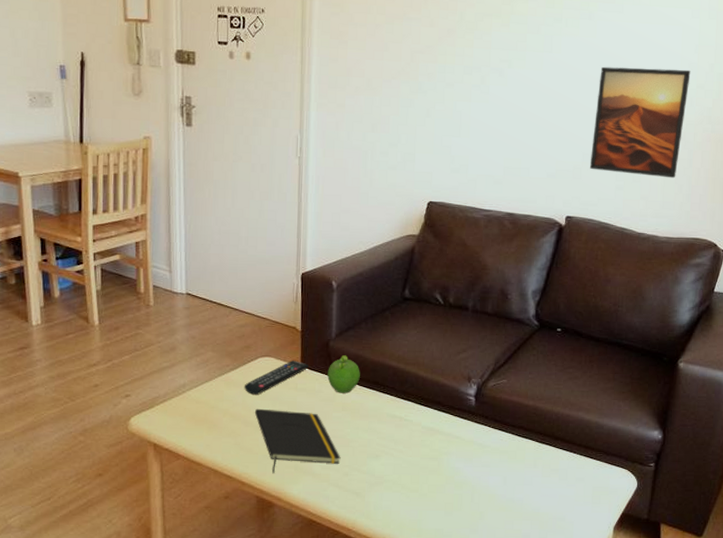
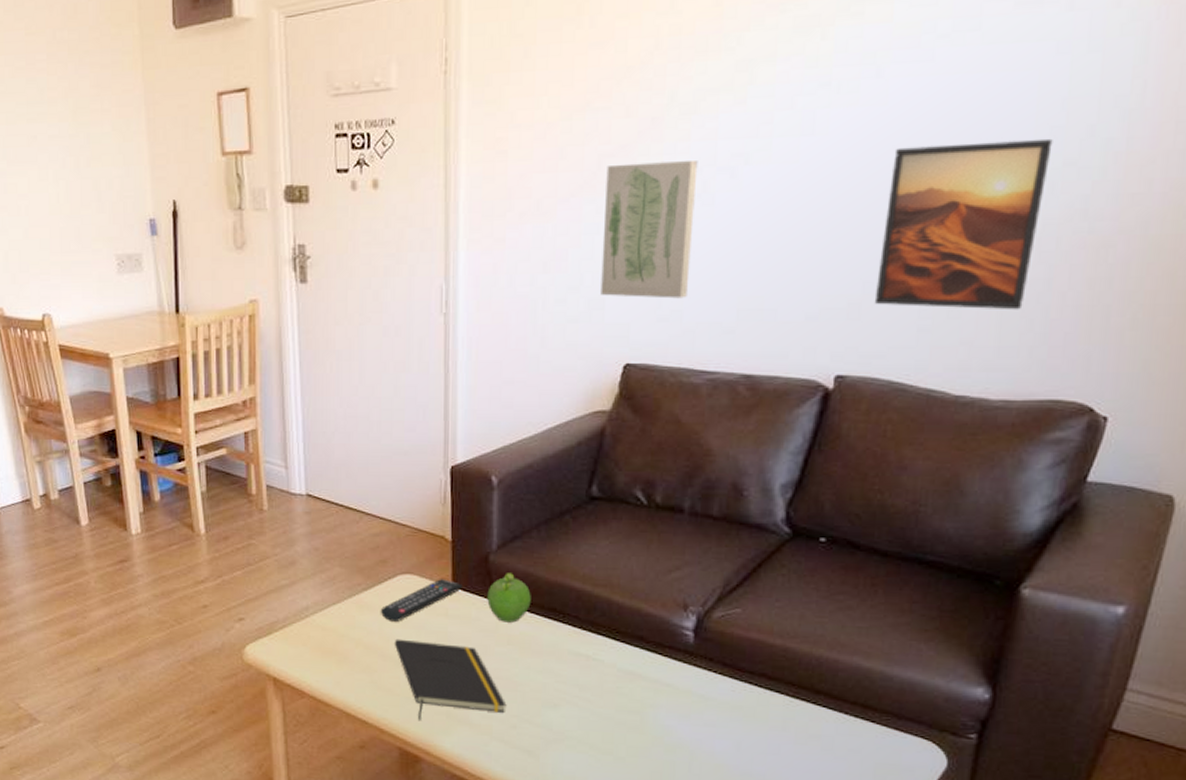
wall art: none [412,59,478,157] -> present [601,161,698,299]

